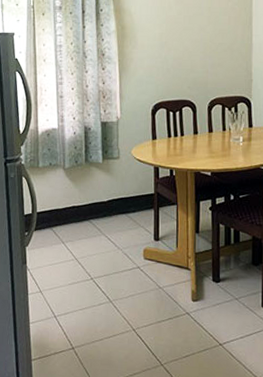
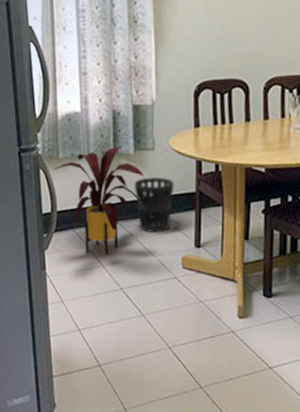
house plant: none [34,156,113,250] -> present [53,146,146,256]
wastebasket: none [102,182,137,229] -> present [134,177,175,233]

